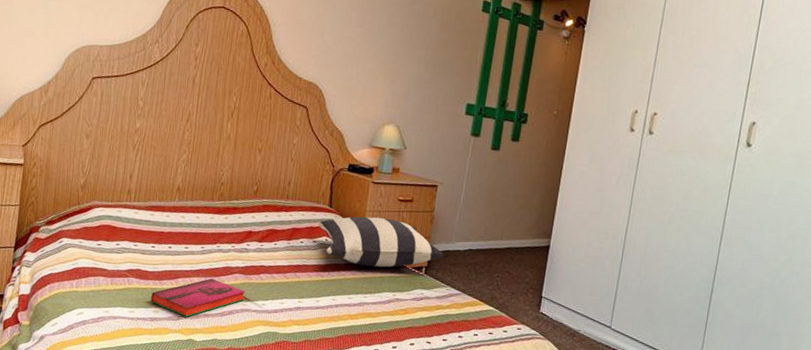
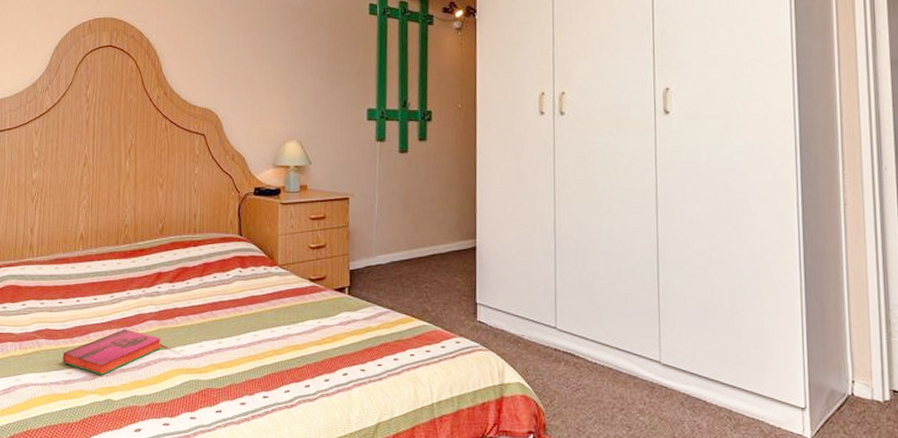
pillow: present [318,216,444,268] -> none [229,239,366,295]

